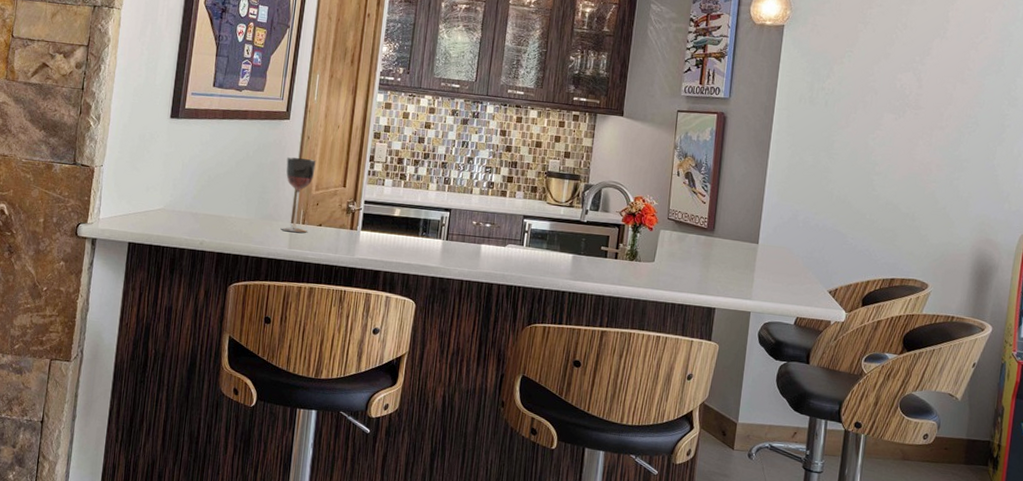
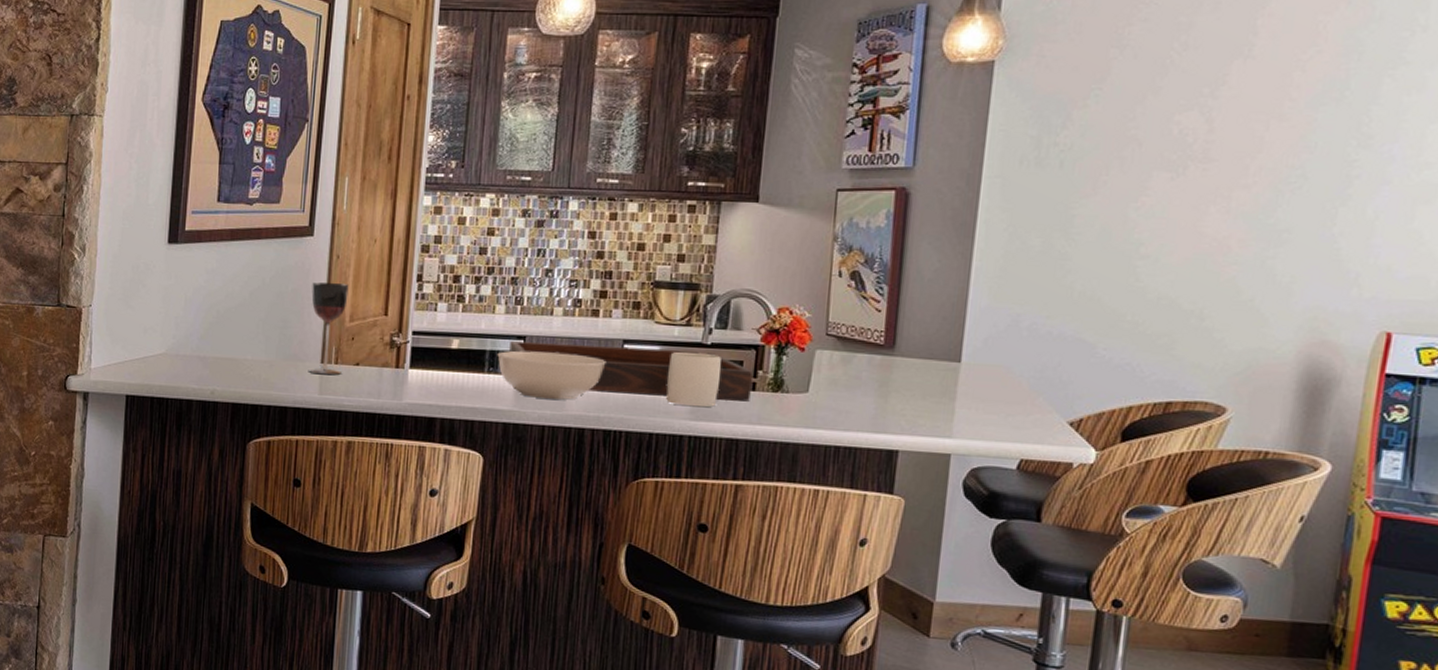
bowl: none [429,220,511,261] -> present [497,350,606,400]
serving tray: none [438,212,616,267] -> present [509,341,754,402]
mug: none [553,226,594,271] -> present [666,351,722,408]

